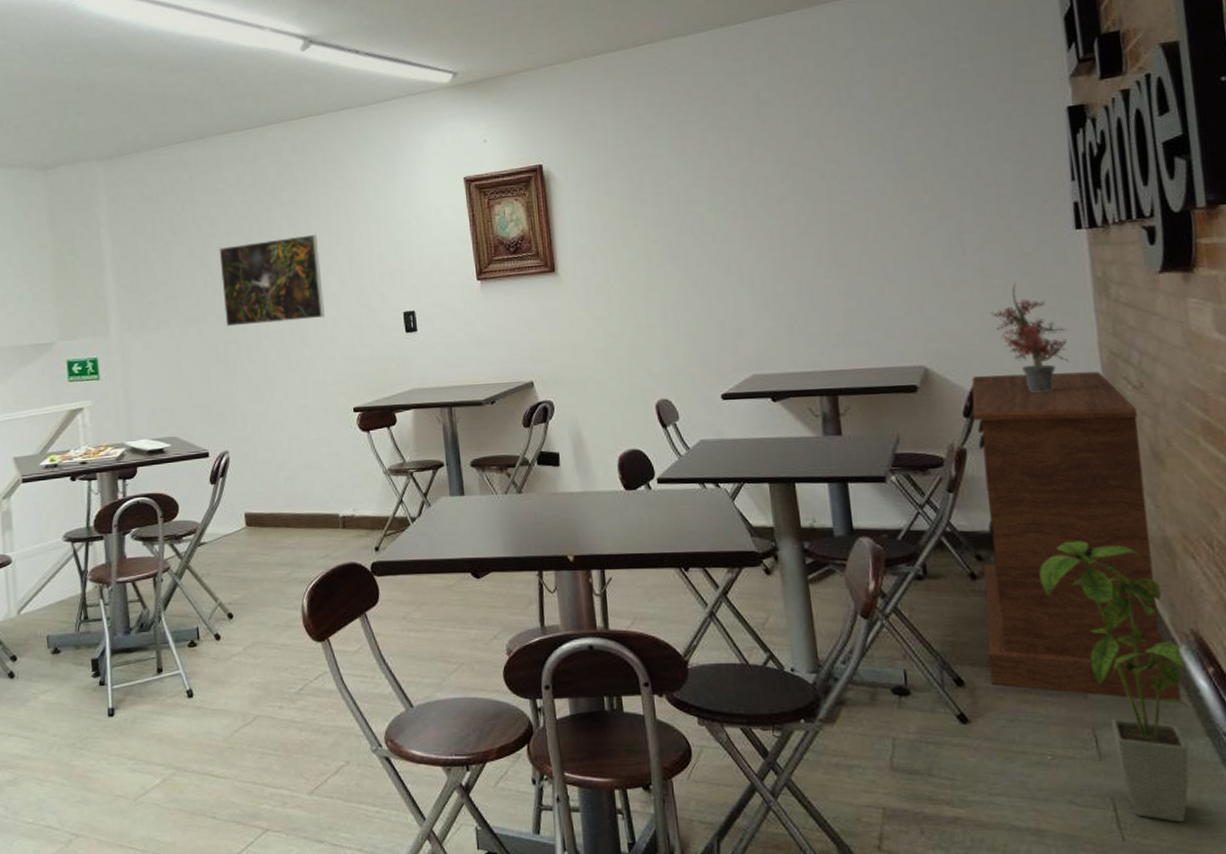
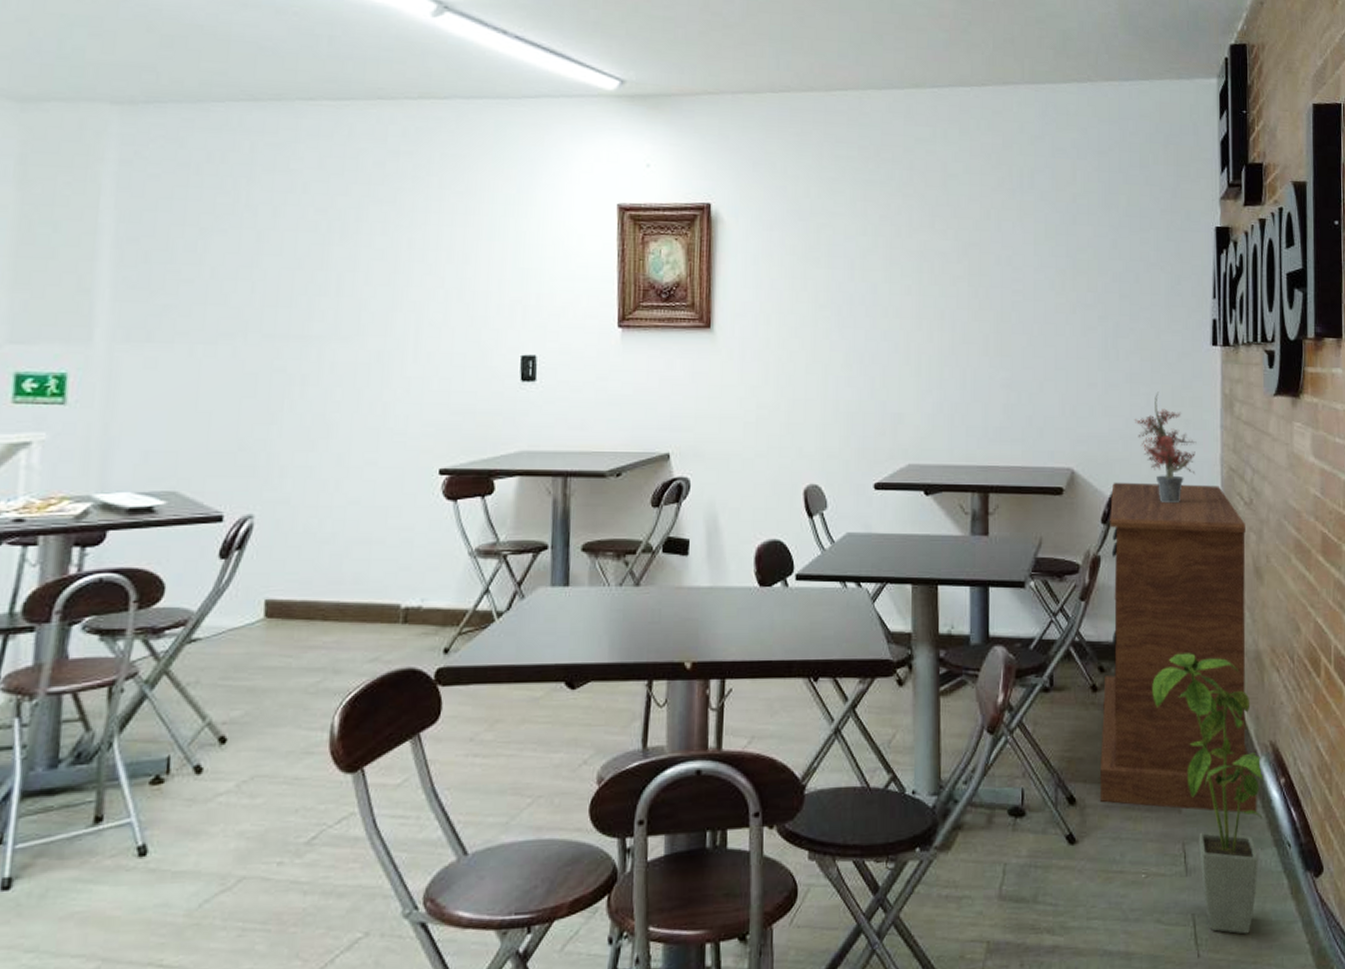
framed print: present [219,234,326,327] -> none [275,244,420,352]

